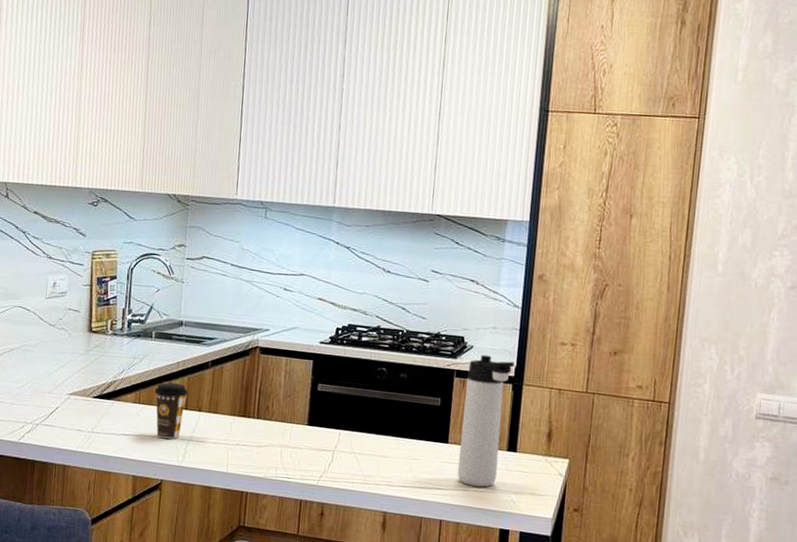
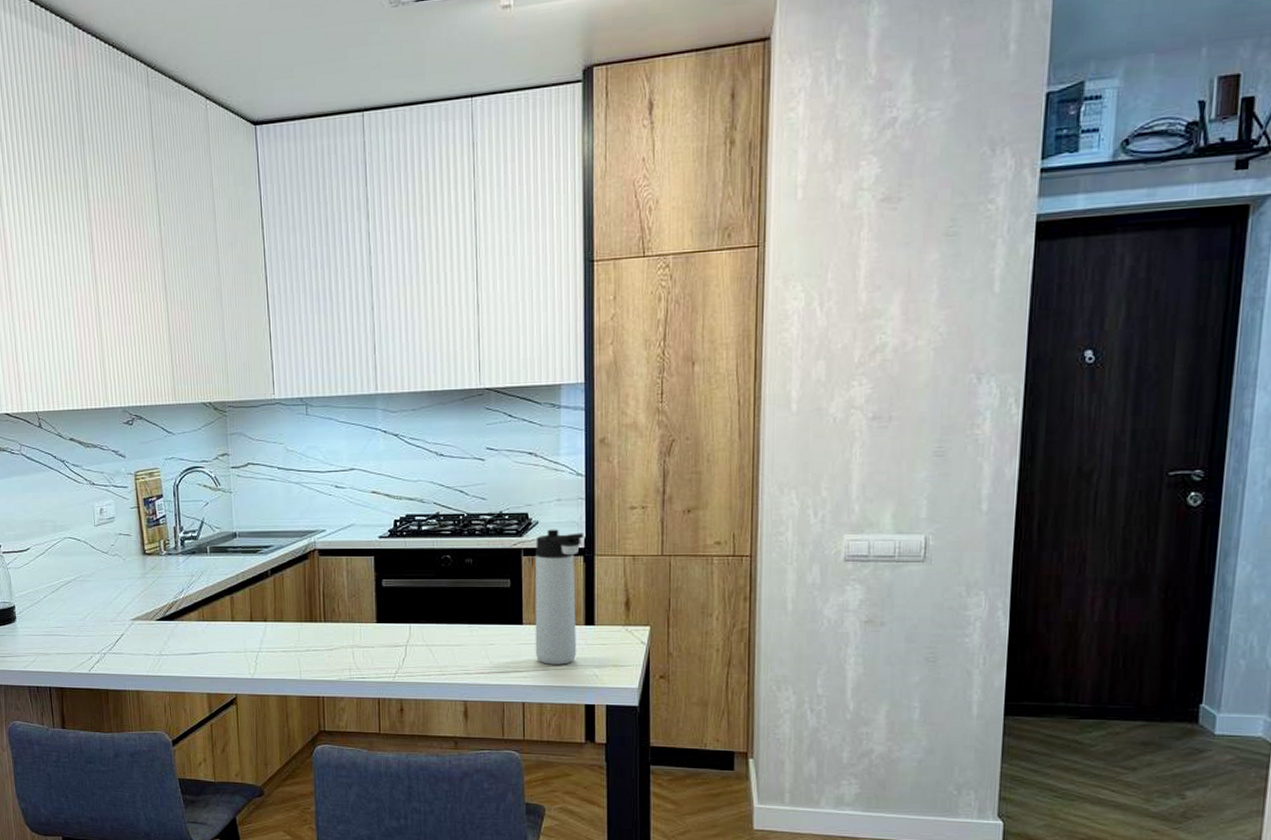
coffee cup: present [154,382,188,439] -> none [216,597,251,654]

